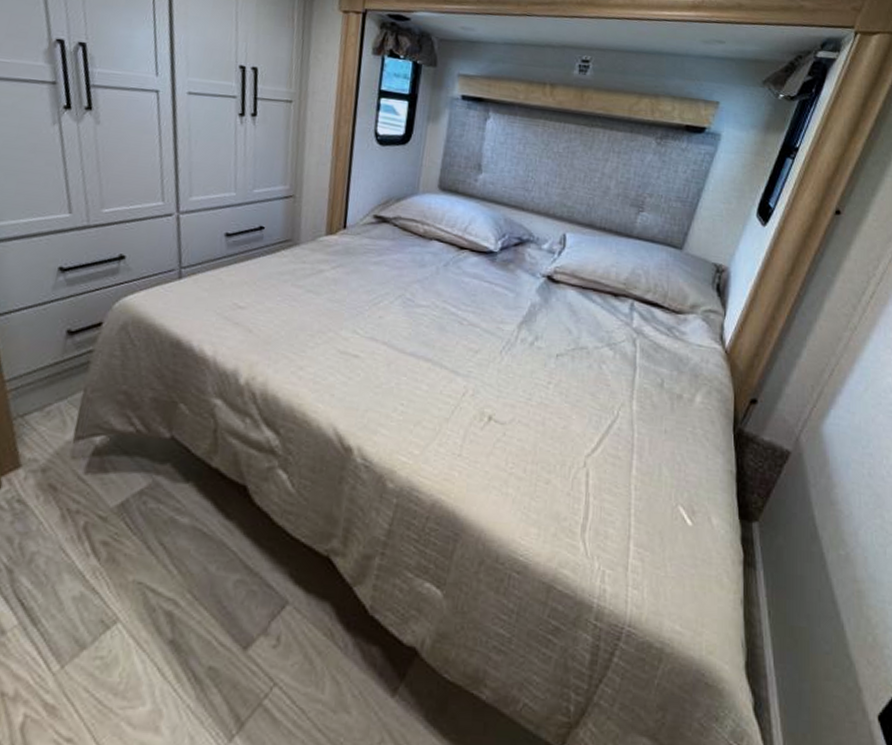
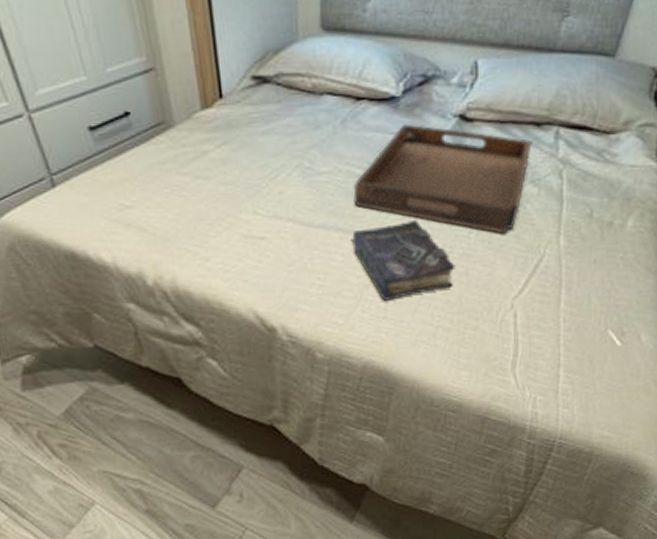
book: none [438,362,533,438] -> present [352,219,455,301]
serving tray: none [445,275,610,390] -> present [353,123,532,234]

